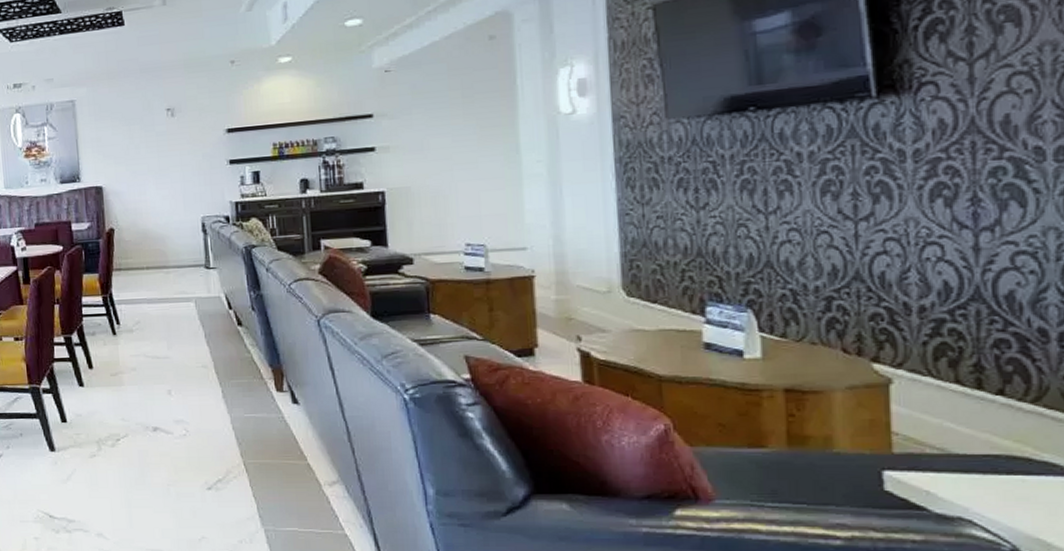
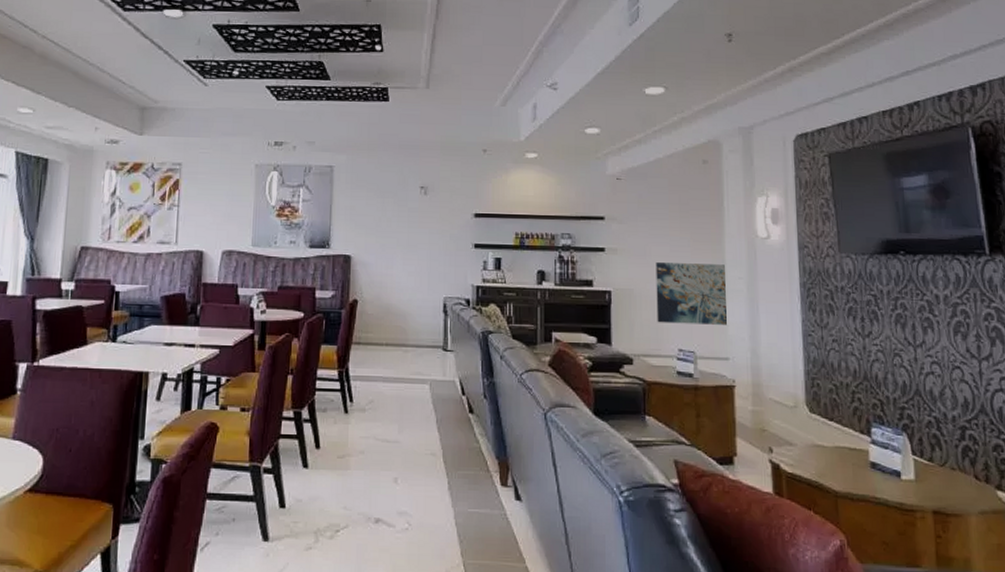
wall art: none [435,149,523,219] -> present [656,262,727,325]

